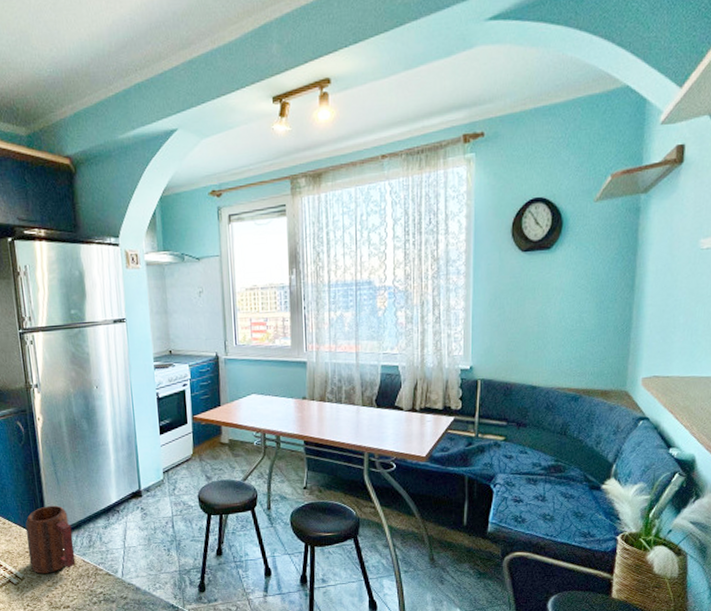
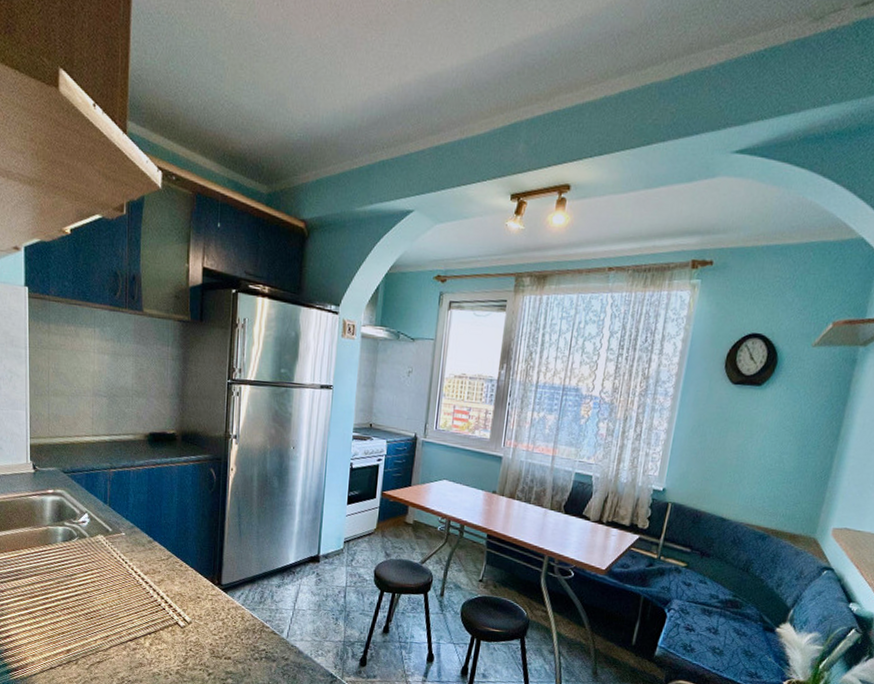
mug: present [25,505,76,574] -> none [199,555,246,622]

